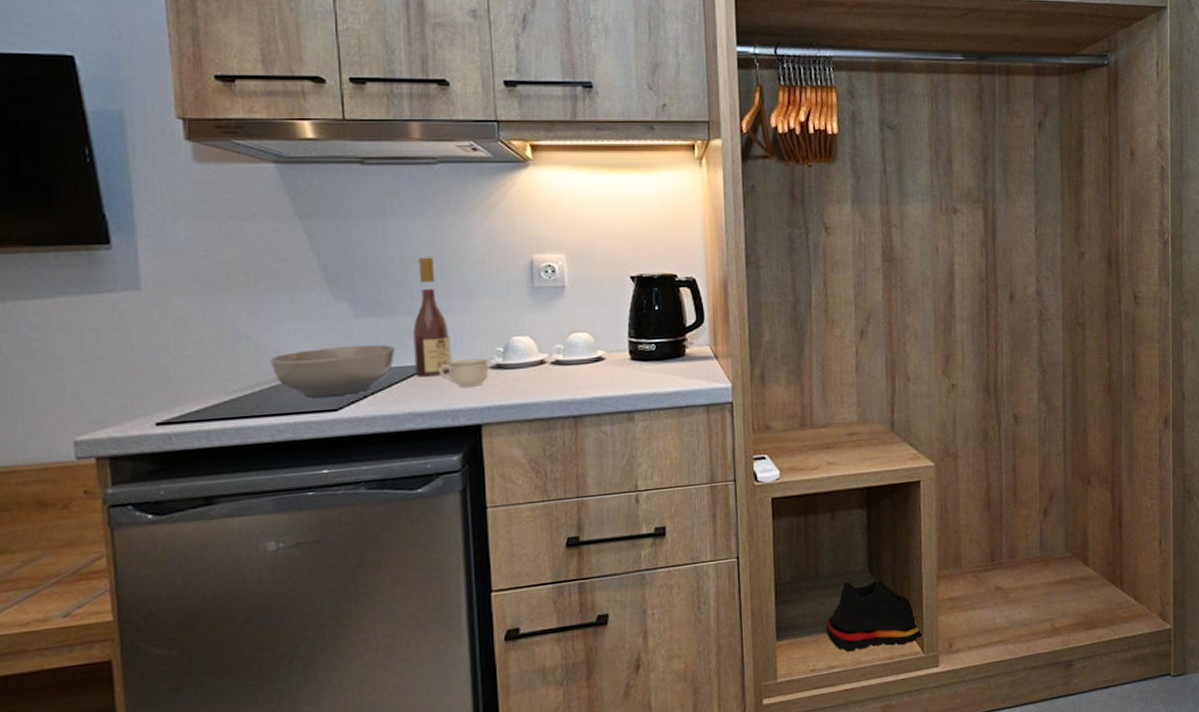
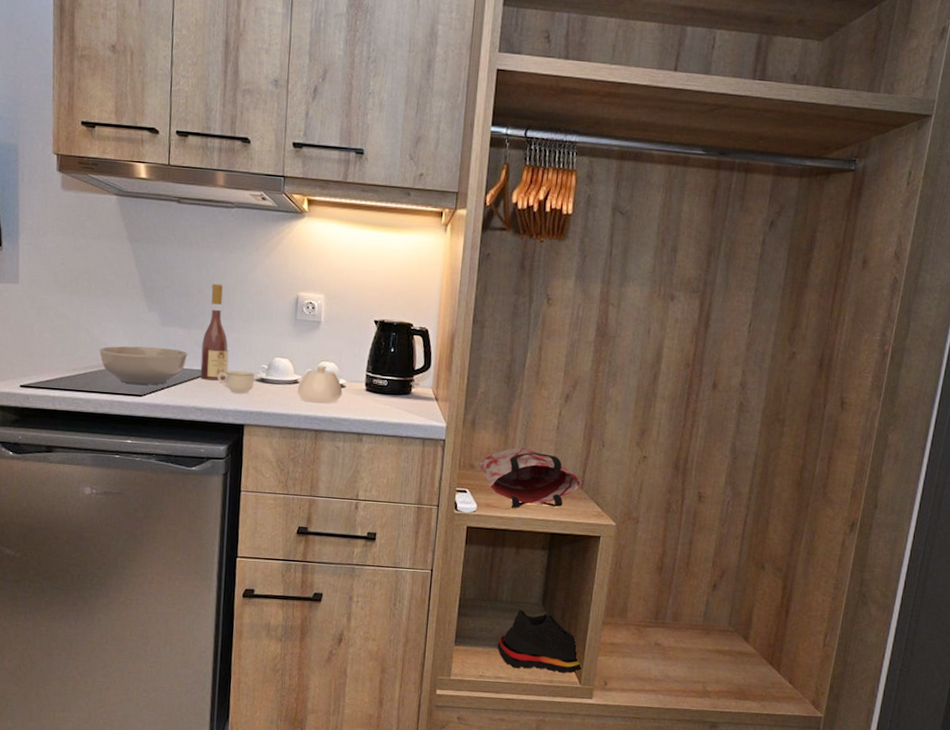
sugar bowl: none [544,337,602,385] -> present [297,365,343,404]
bag: none [773,396,893,467] -> present [477,448,583,508]

